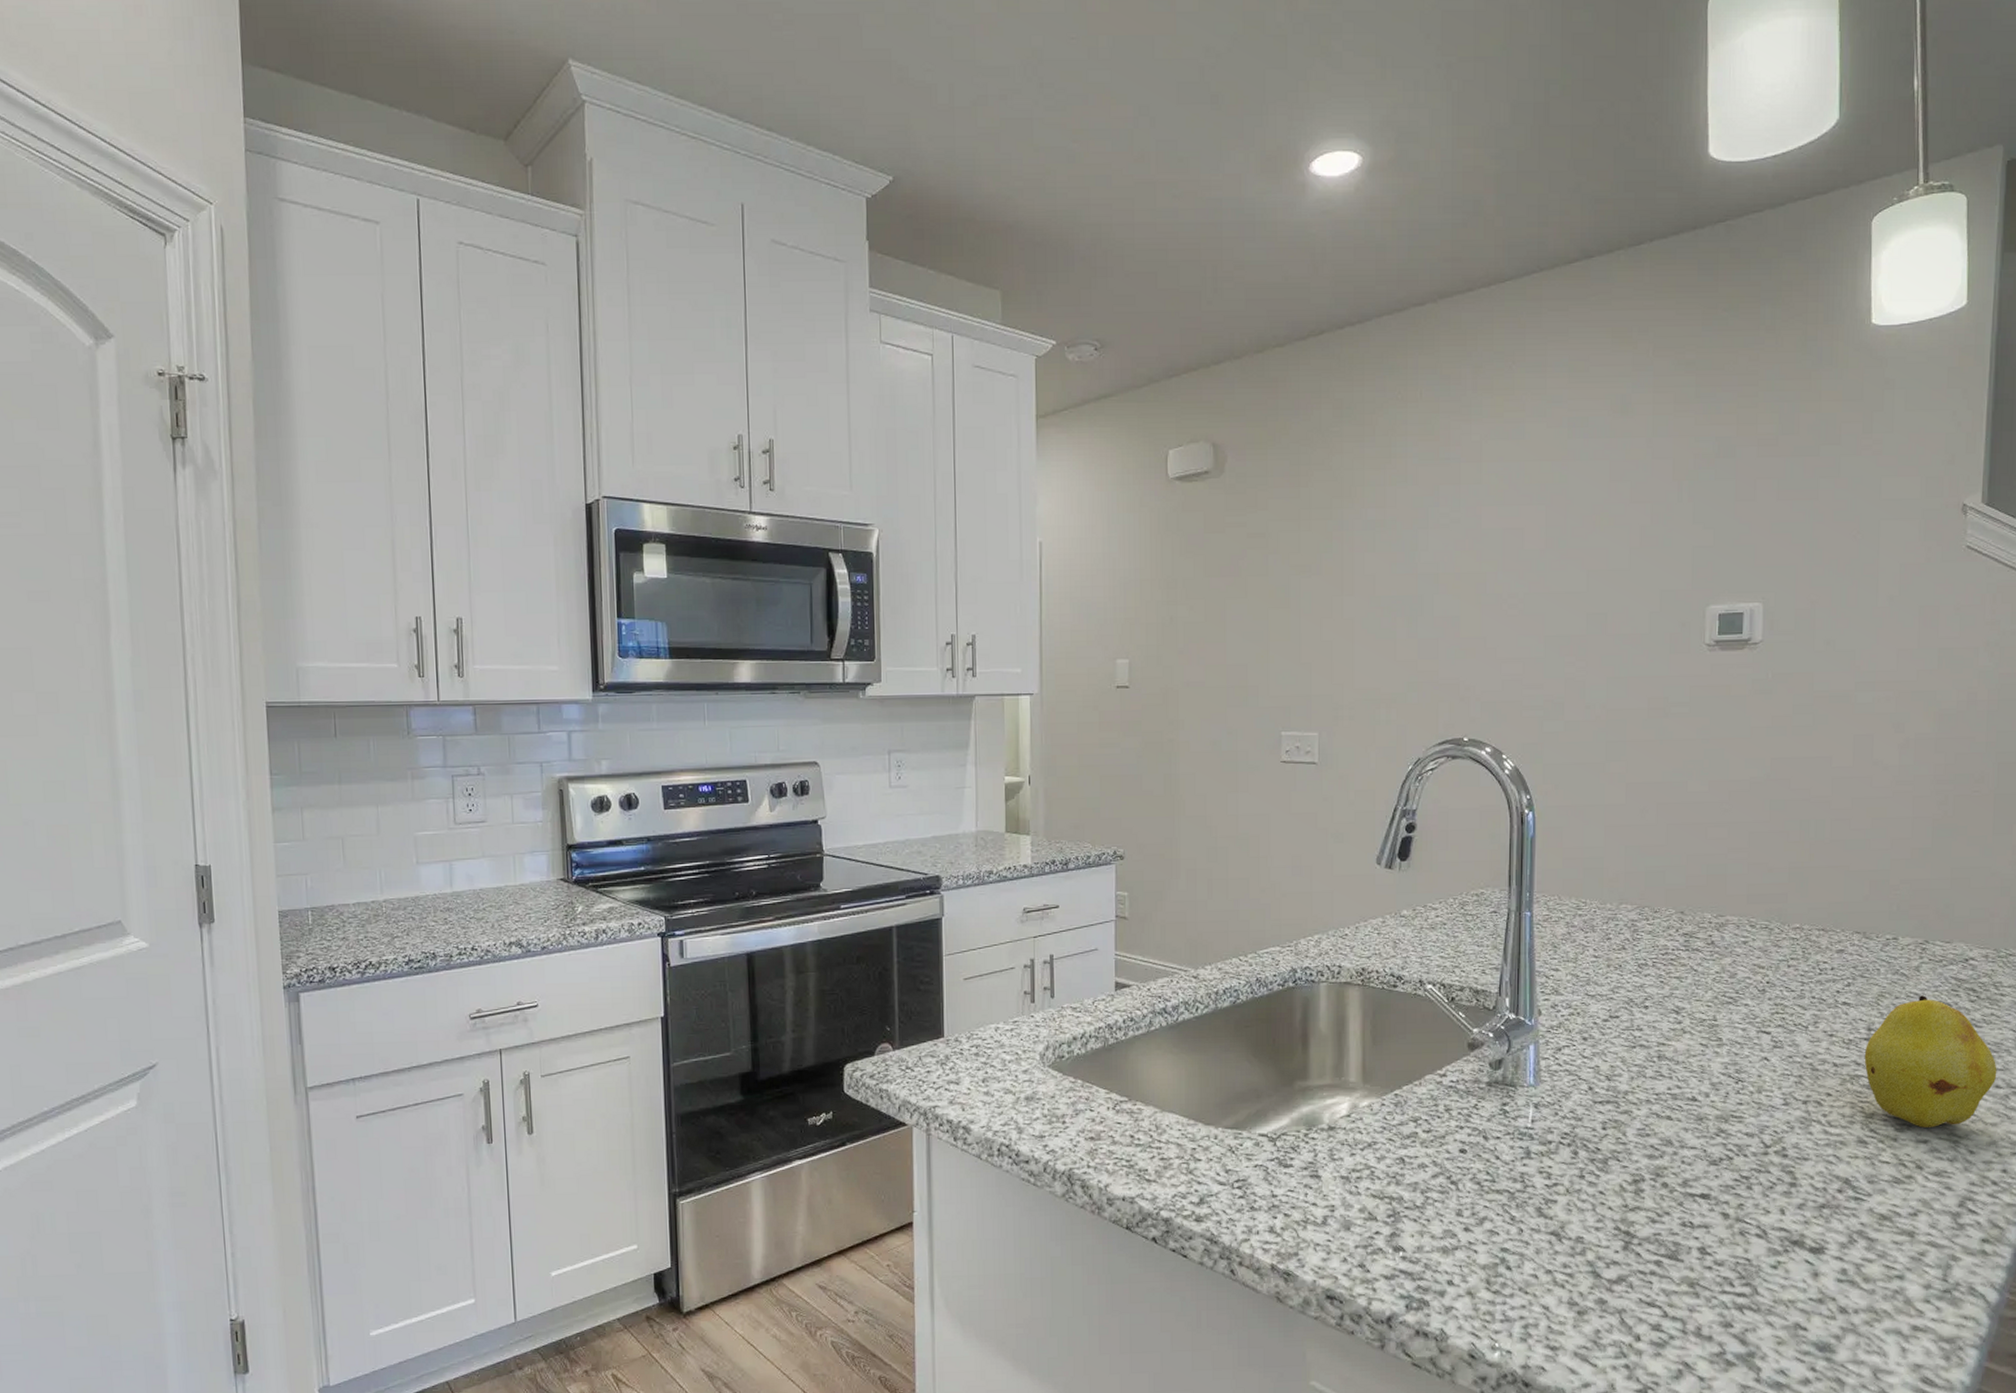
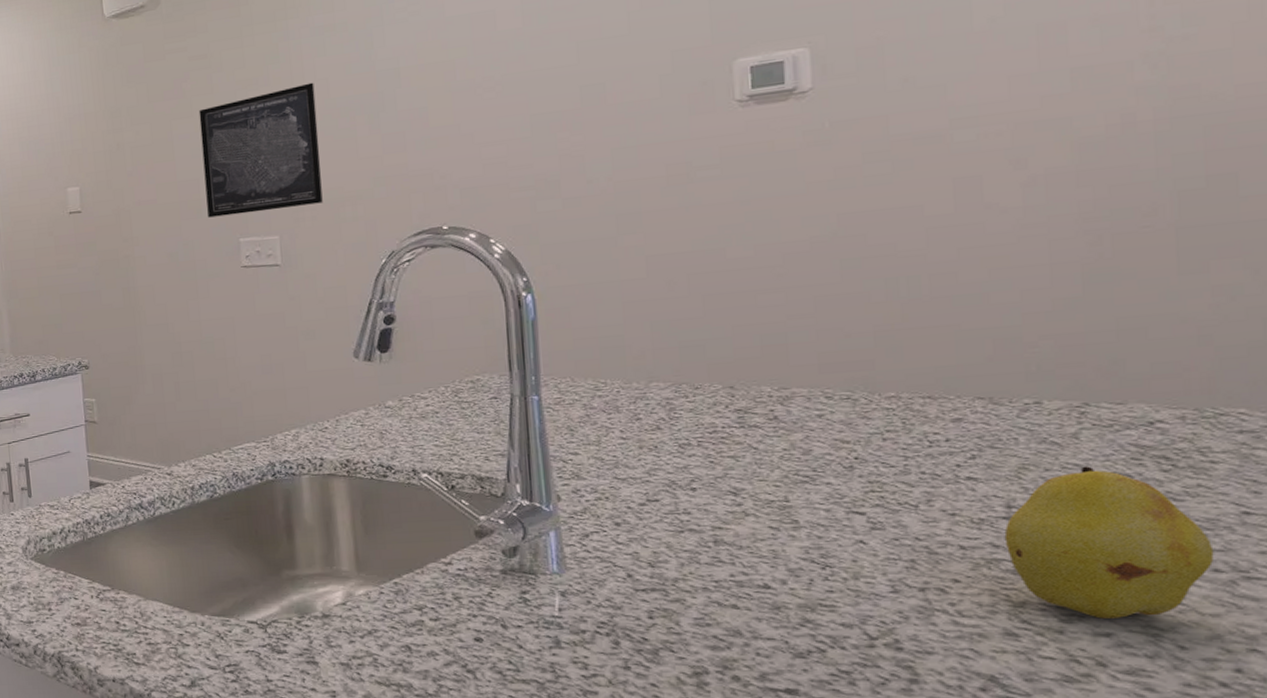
wall art: none [1253,577,1362,707] -> present [198,82,323,218]

